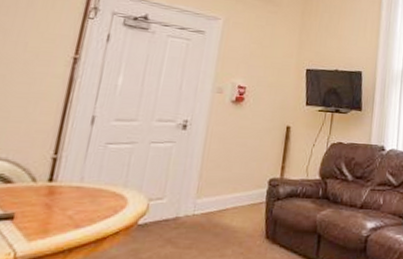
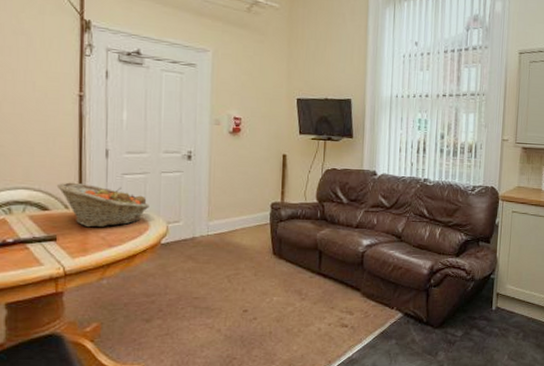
fruit basket: none [27,151,132,205] -> present [56,182,149,228]

